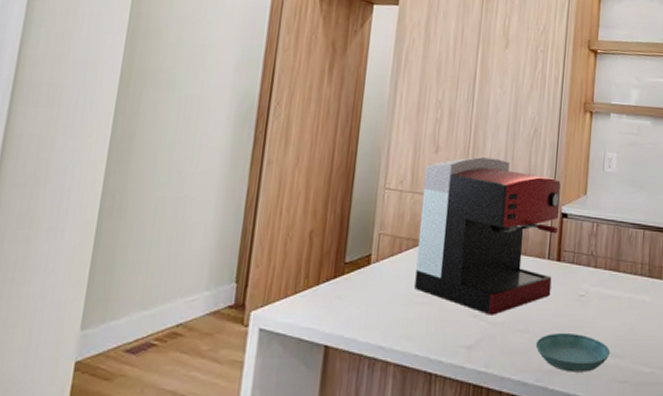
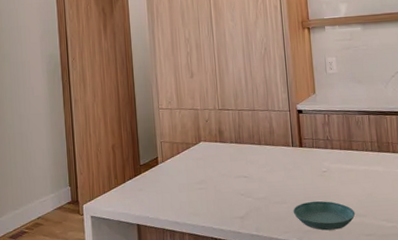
coffee maker: present [414,157,561,315] -> none [185,75,299,193]

